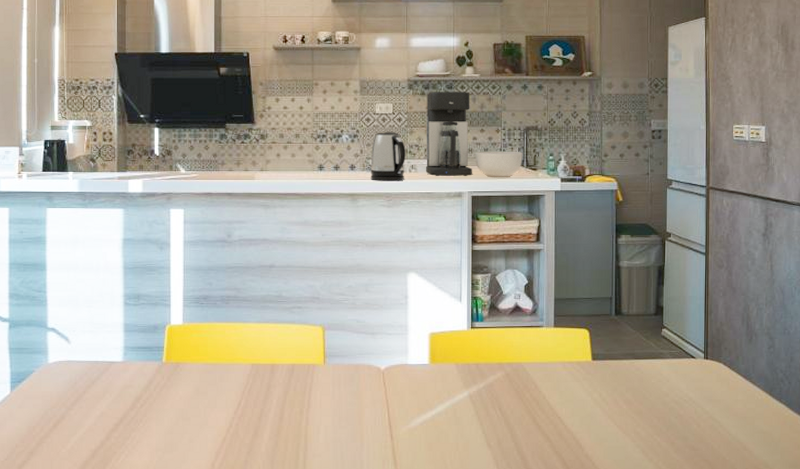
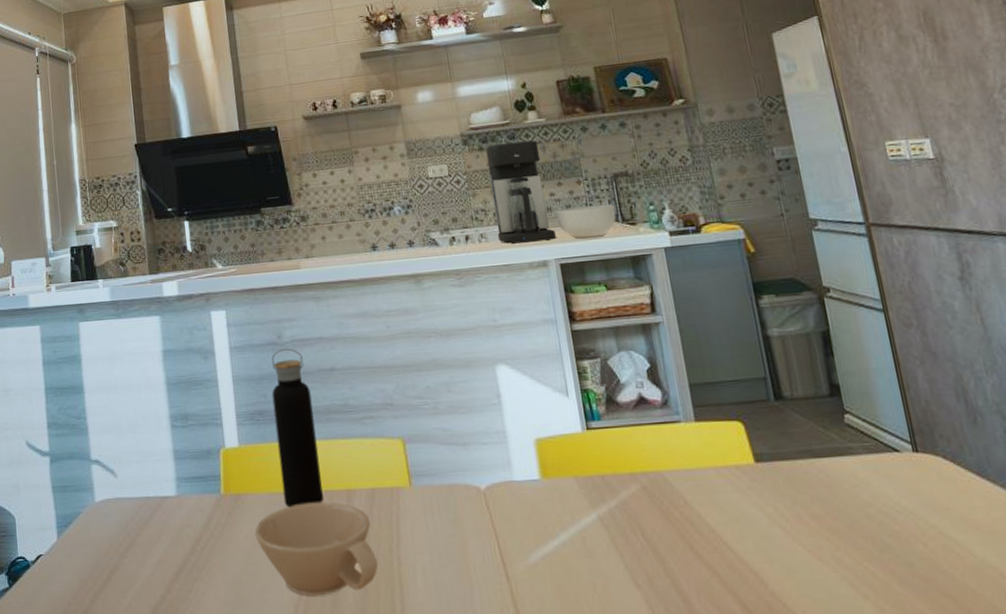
cup: none [188,373,289,446] -> present [254,501,378,596]
water bottle: none [217,245,251,376] -> present [271,348,323,508]
kettle: present [370,131,405,181] -> none [430,196,474,257]

